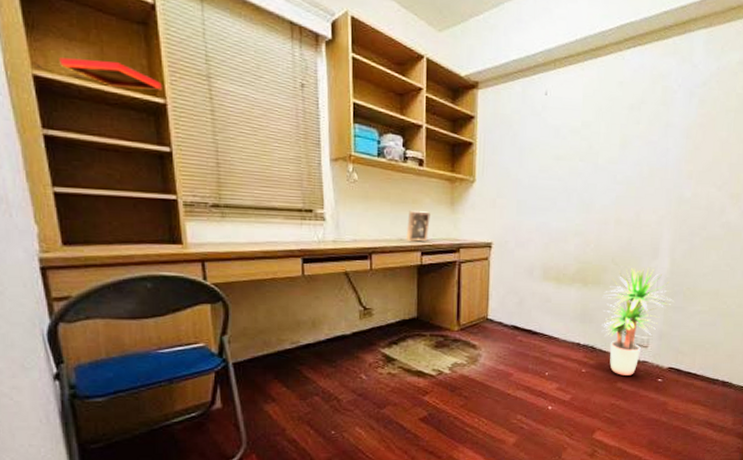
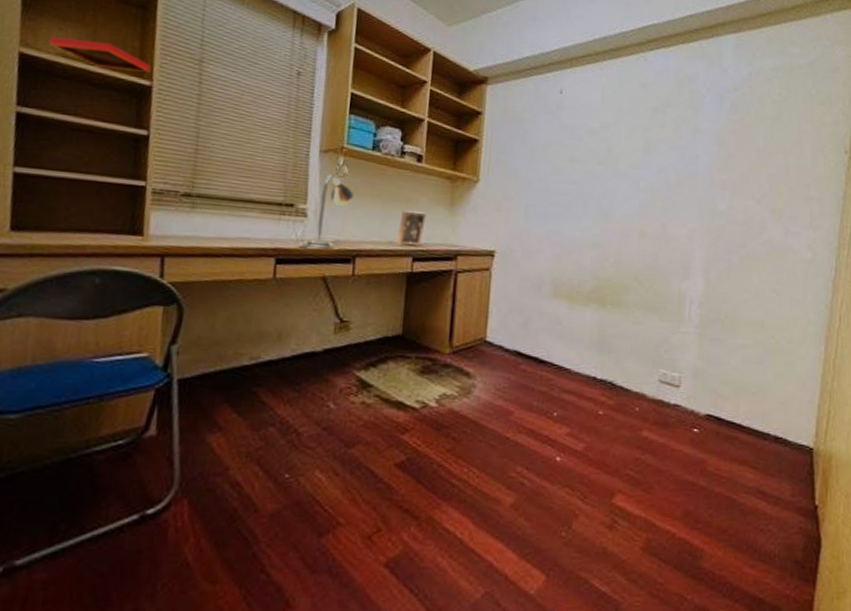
desk lamp: none [320,181,366,250] -> present [298,174,354,251]
potted plant: present [601,267,674,375] -> none [622,288,710,422]

